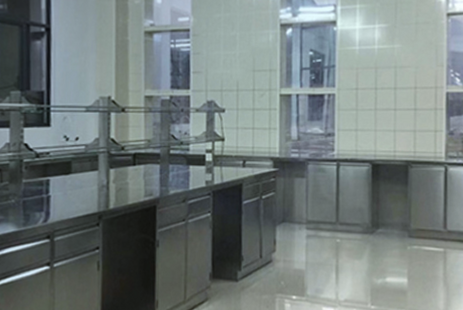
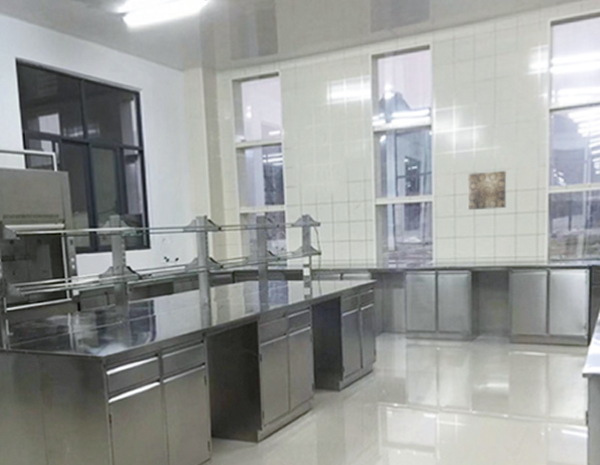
wall art: none [369,68,407,105] -> present [467,171,507,211]

